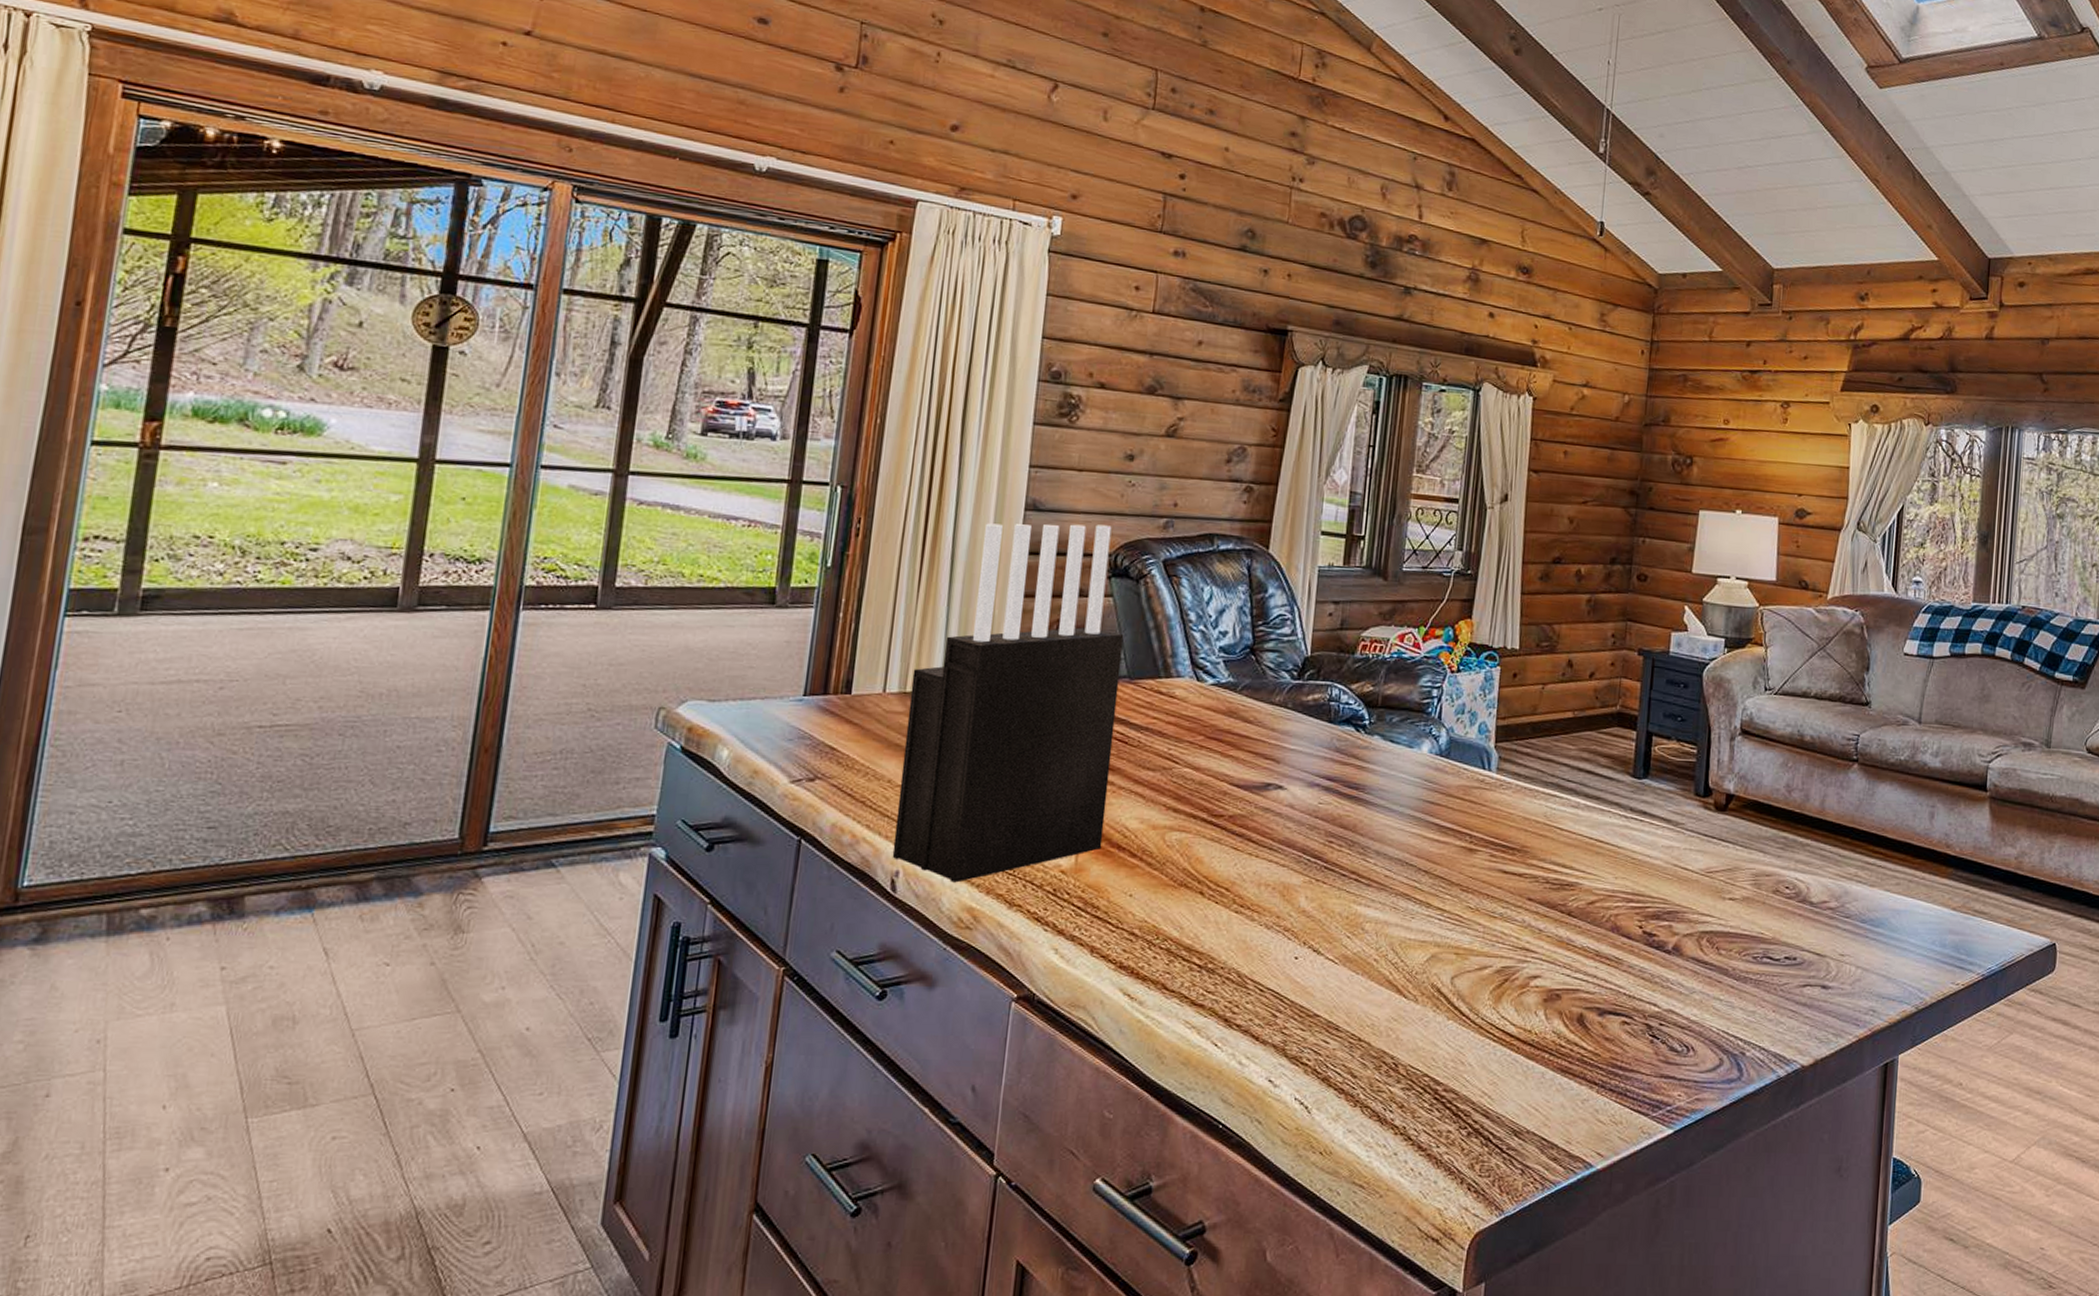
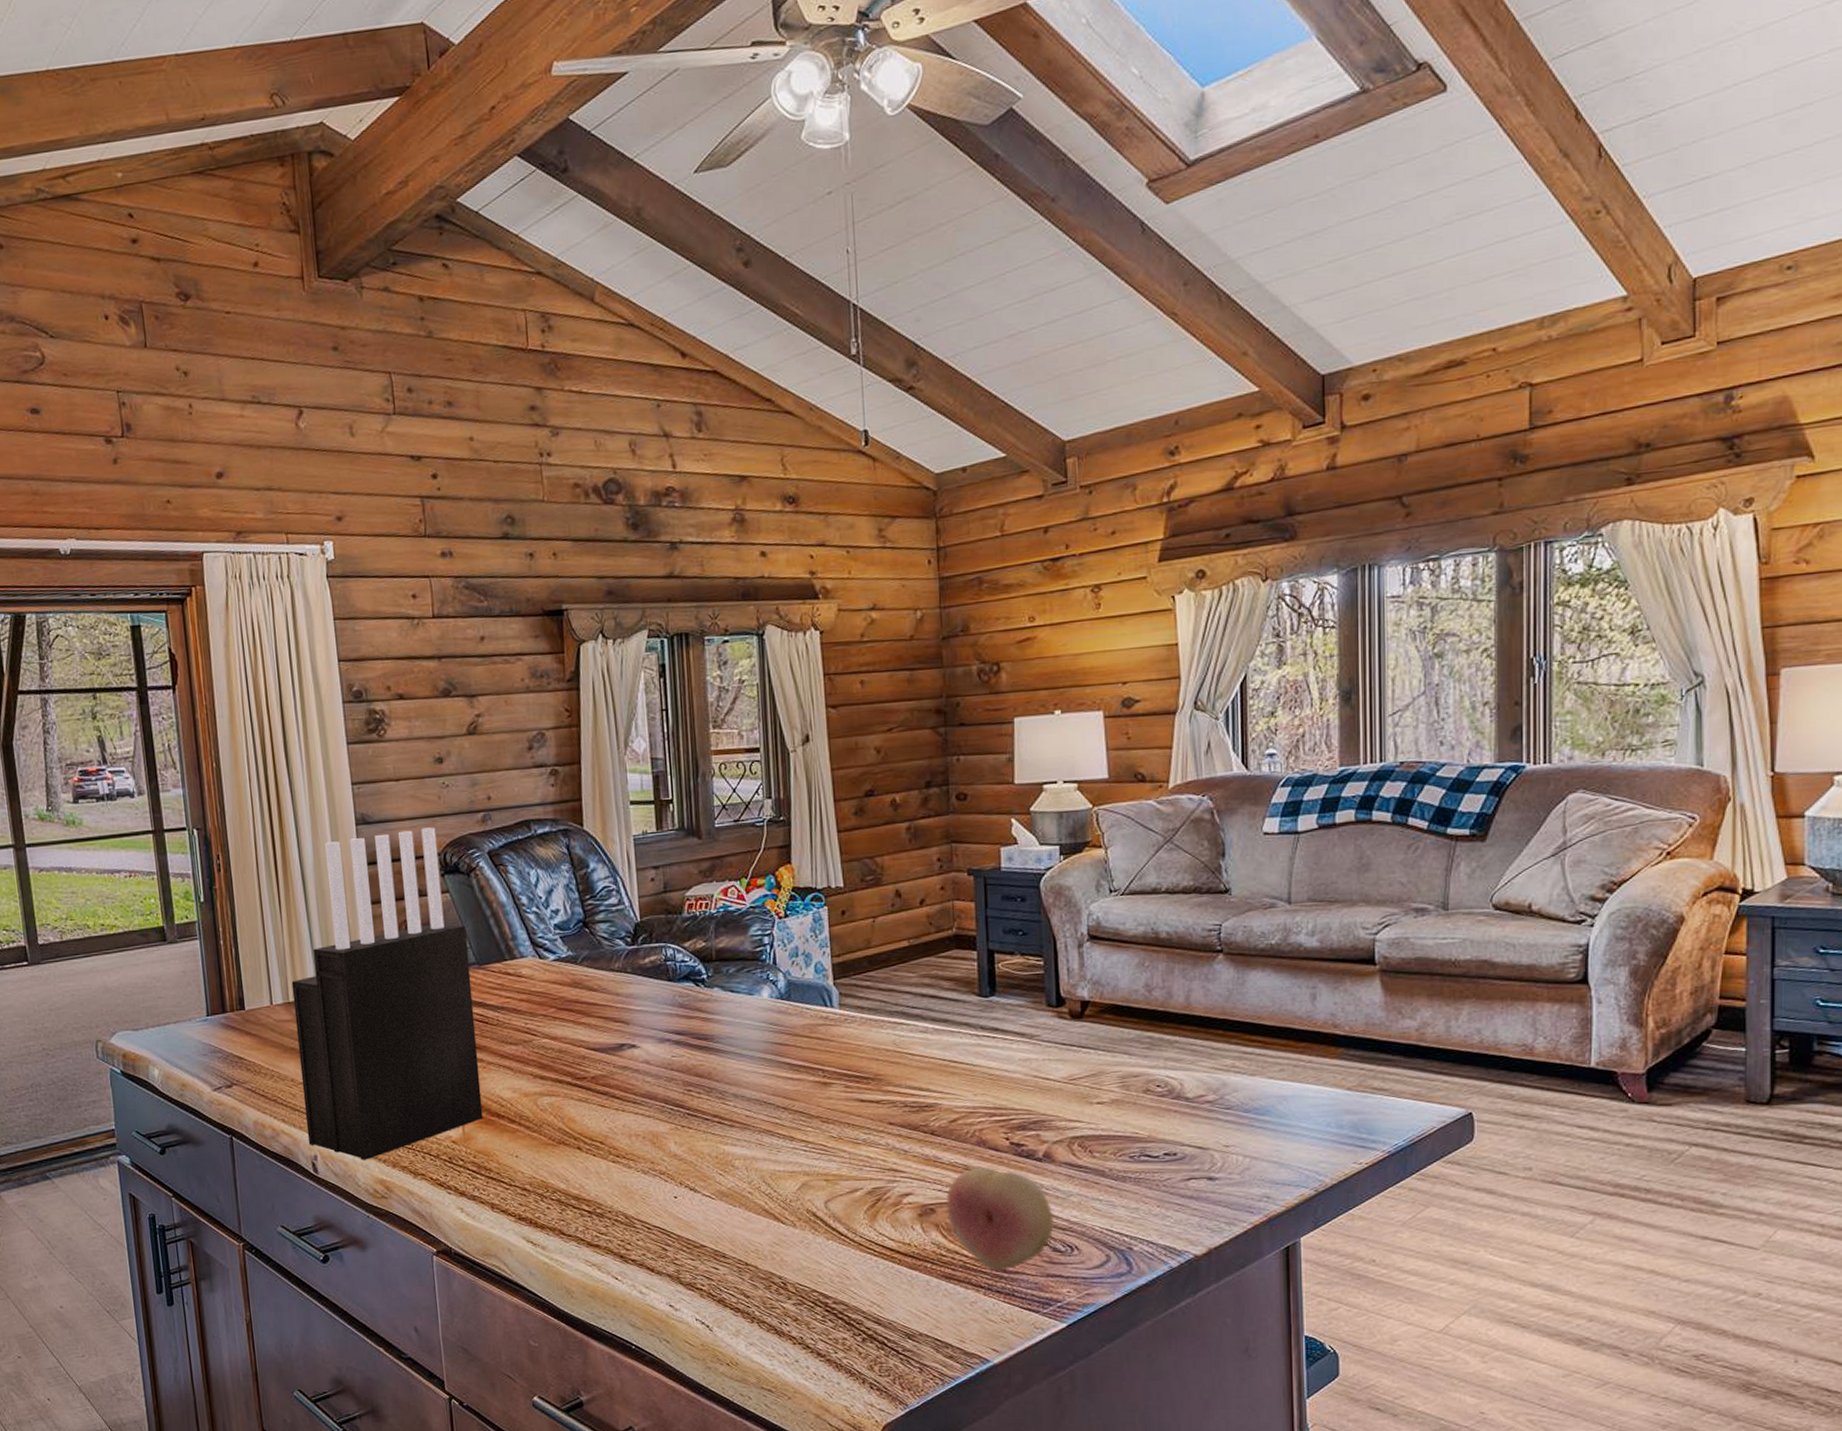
fruit: none [1571,954,1675,1067] -> present [945,1167,1054,1270]

